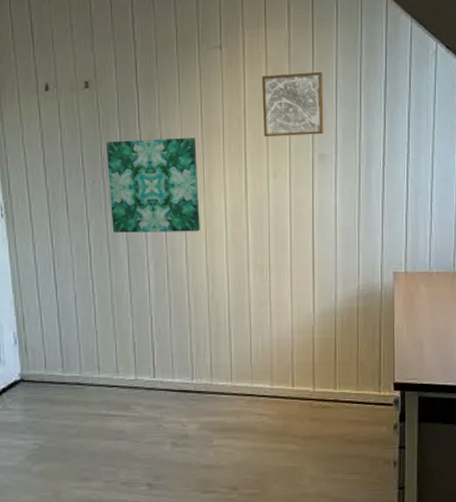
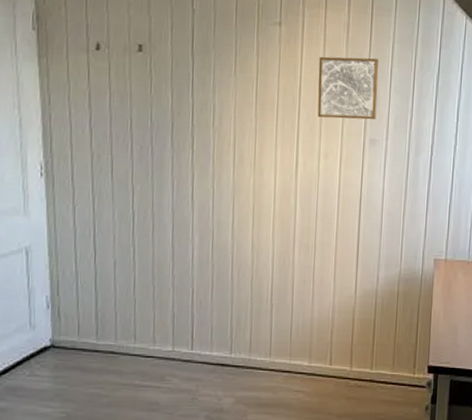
wall art: present [107,138,200,233] -> none [156,108,250,206]

